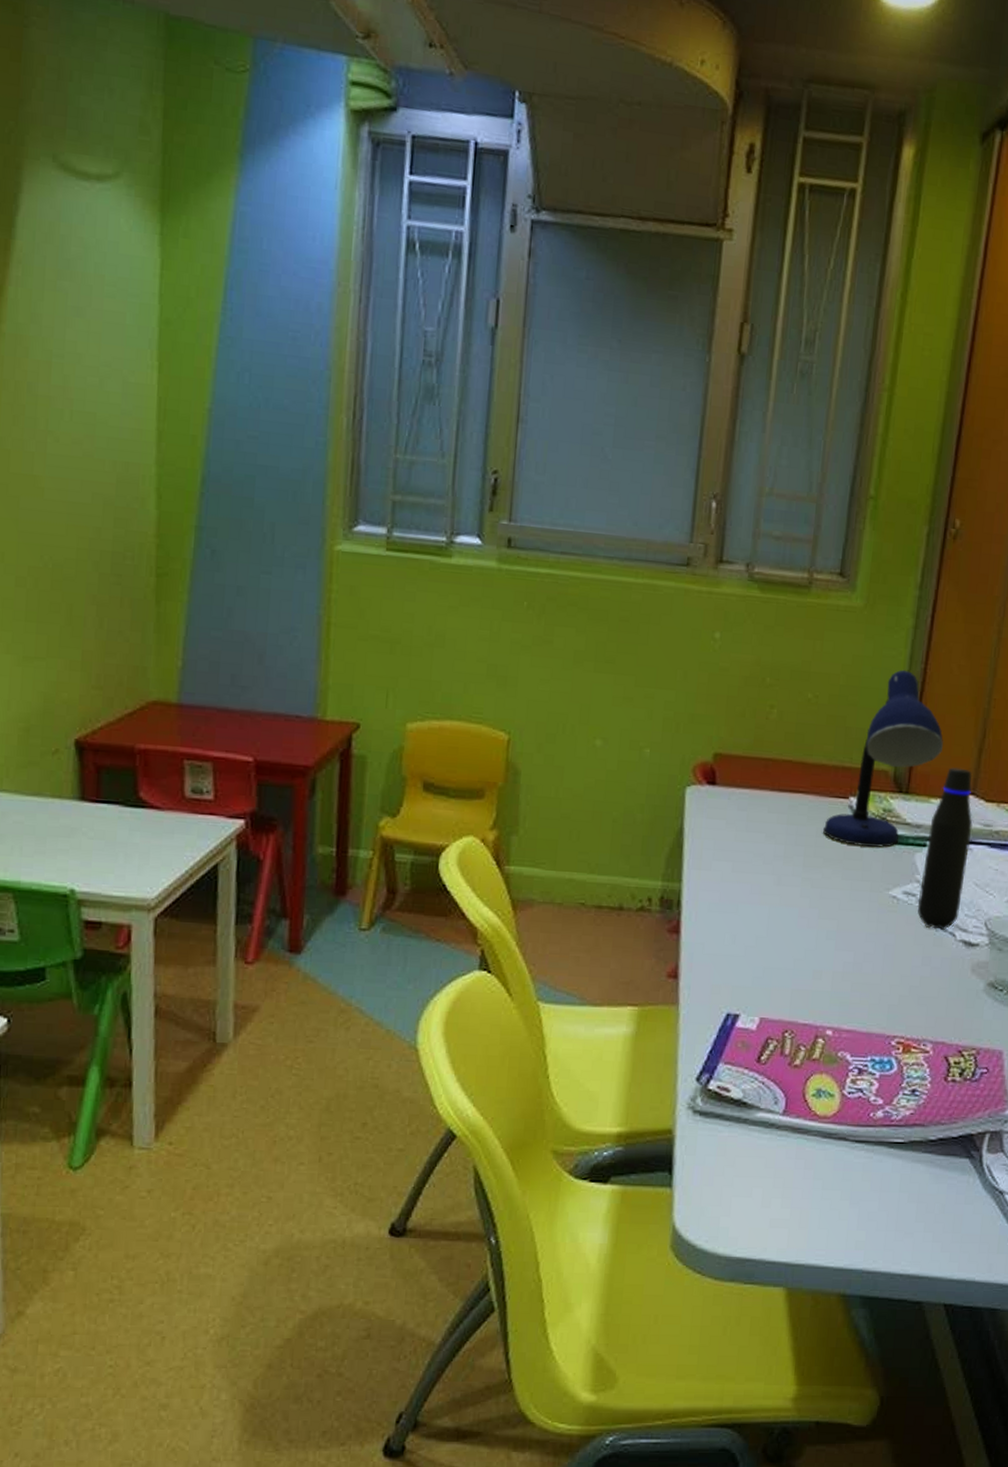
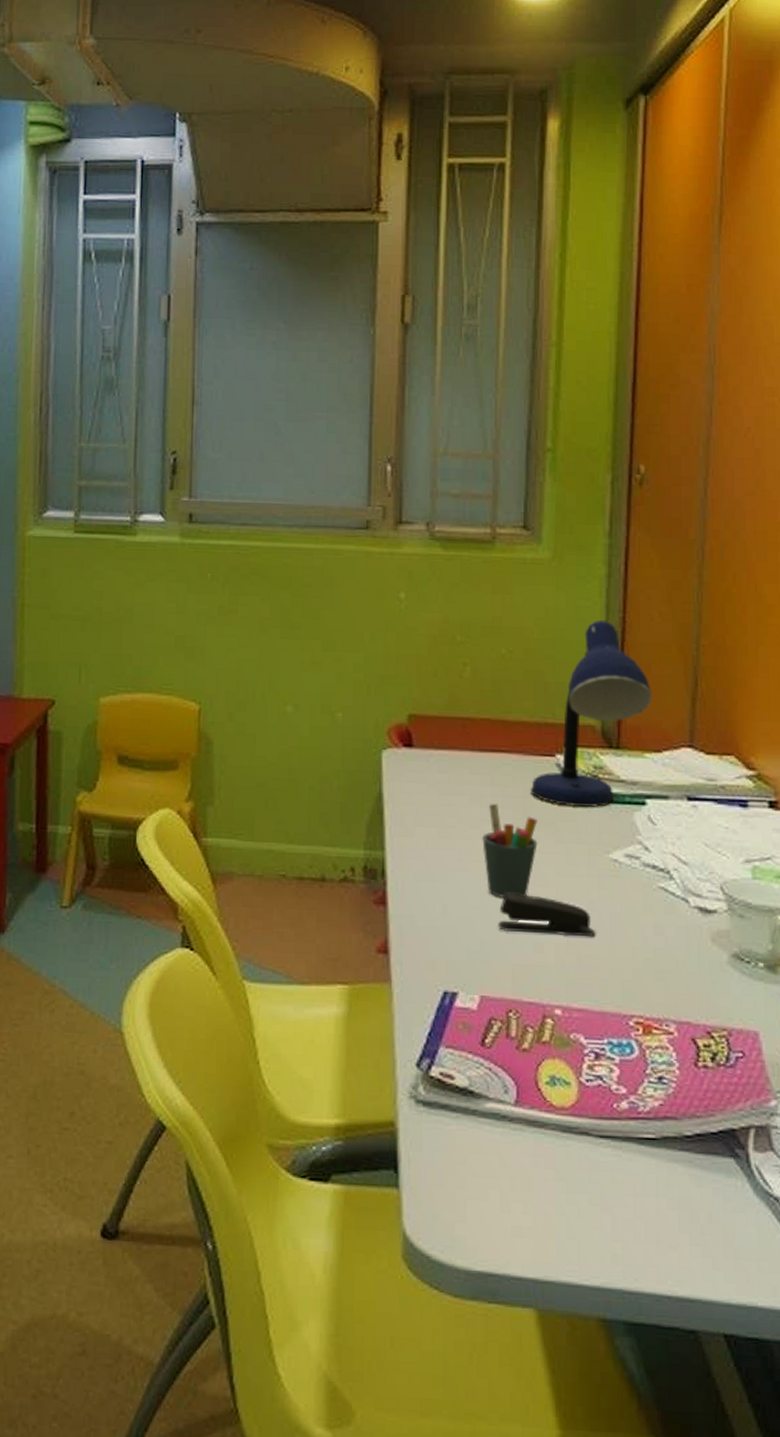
pen holder: none [773,841,827,929] -> present [482,803,538,898]
stapler: none [782,924,870,965] -> present [498,892,596,937]
water bottle: present [917,767,973,930] -> none [642,719,694,895]

